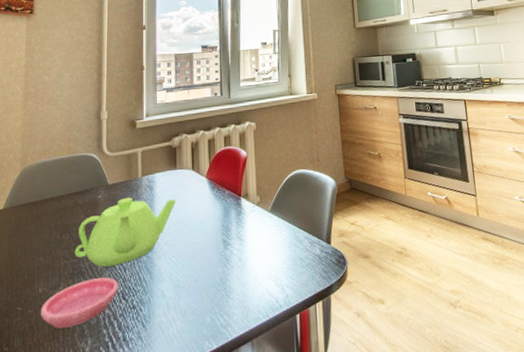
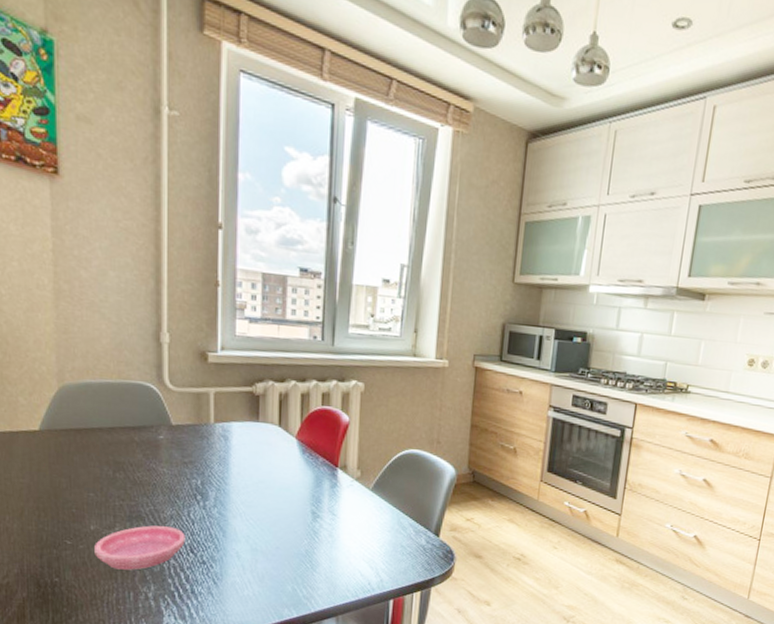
teapot: present [74,197,177,267] -> none [131,443,258,517]

